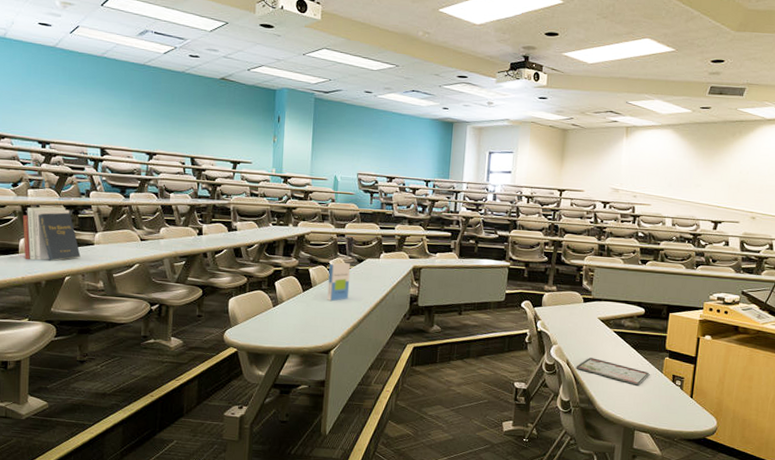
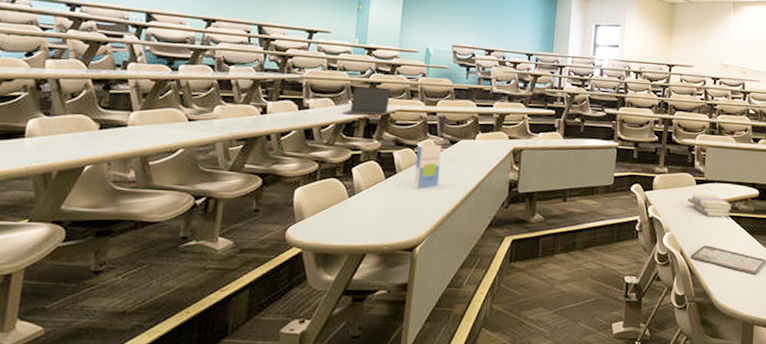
books: present [22,206,81,262] -> none [32,80,108,148]
laptop: none [265,211,305,237] -> present [342,86,391,115]
books: none [575,311,618,334] -> present [688,194,732,218]

